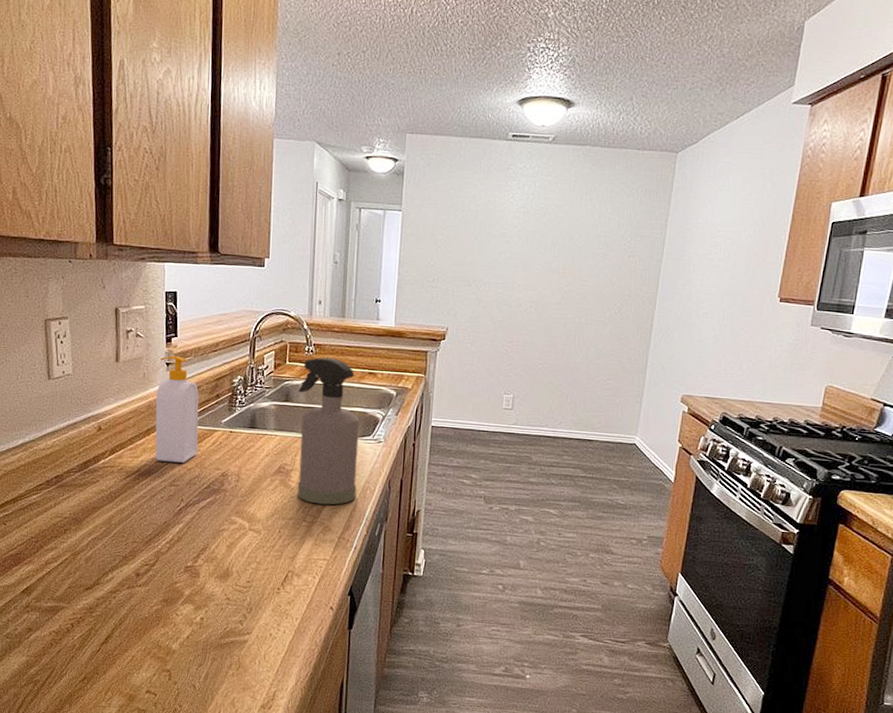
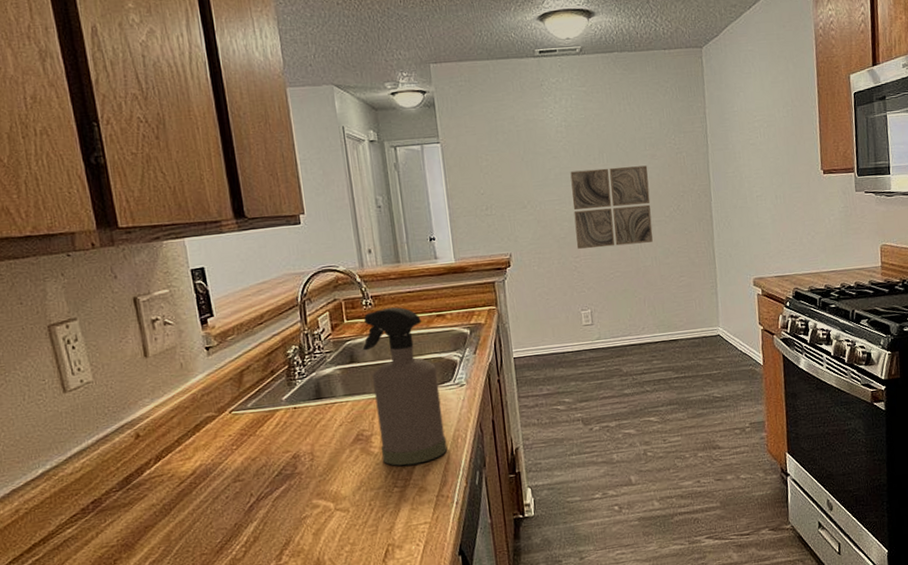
soap bottle: present [155,355,199,463] -> none [197,337,261,458]
wall art: none [511,258,597,340] -> present [570,165,653,249]

